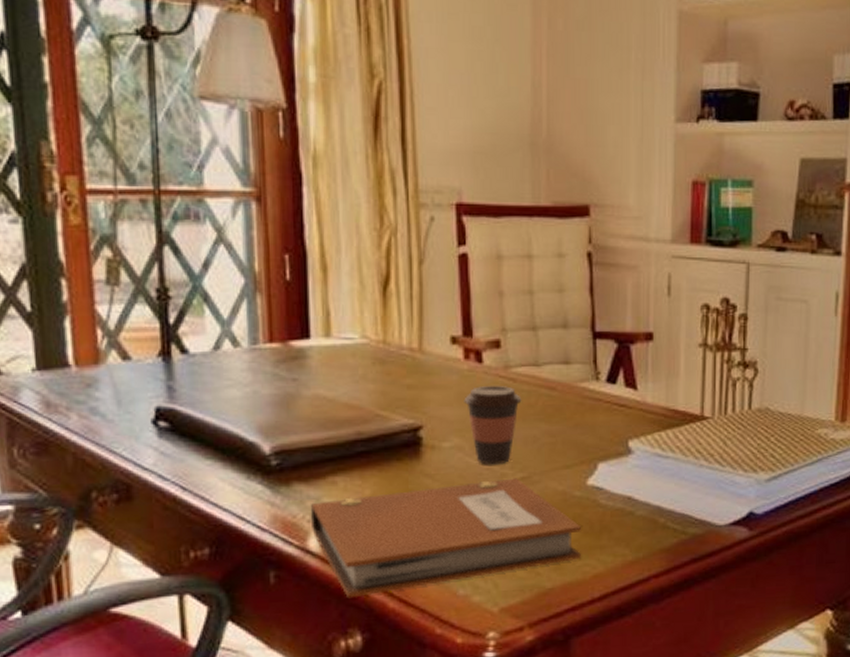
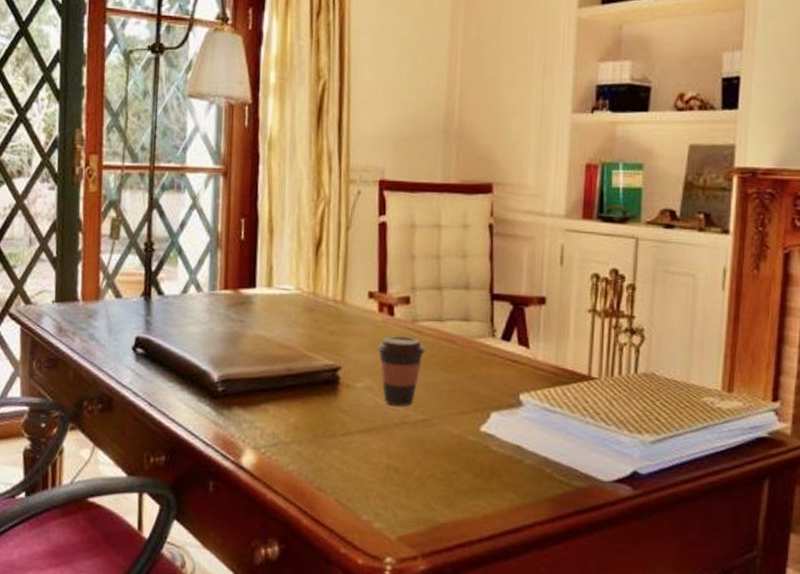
notebook: present [310,478,581,599] -> none [245,419,473,512]

